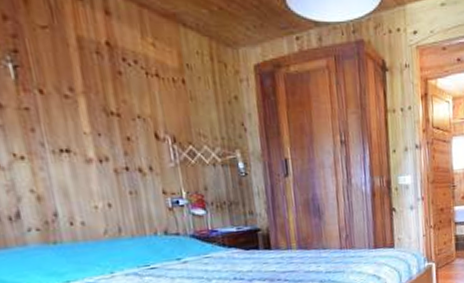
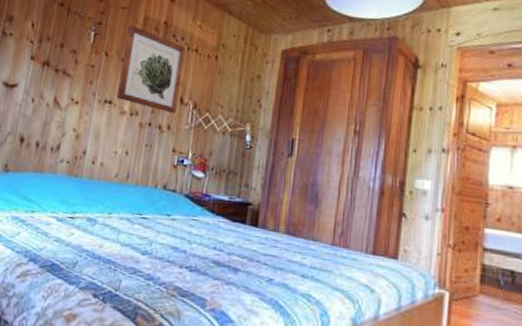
wall art: none [58,49,154,153] -> present [117,24,185,113]

